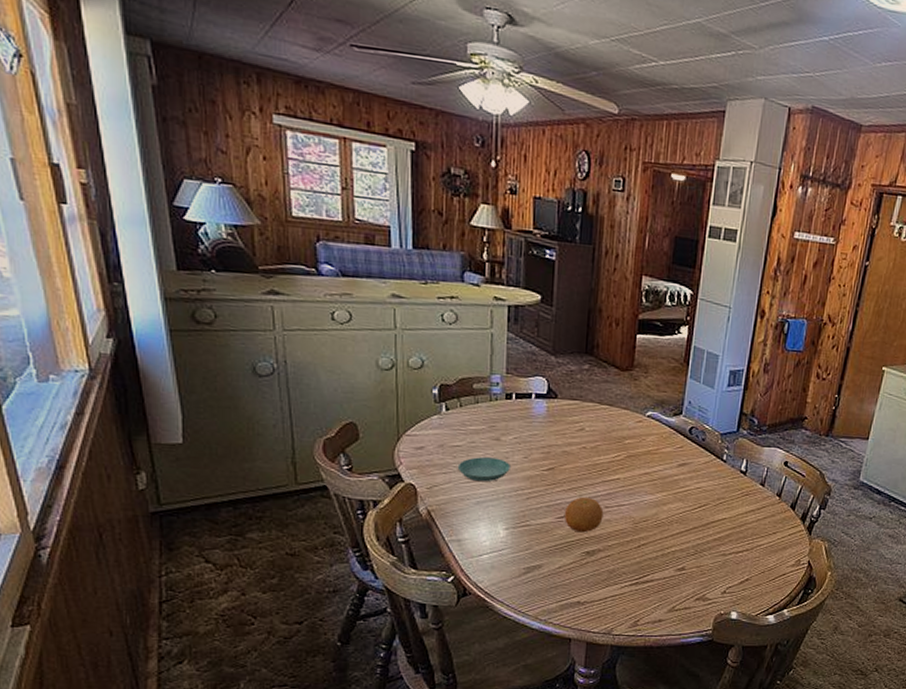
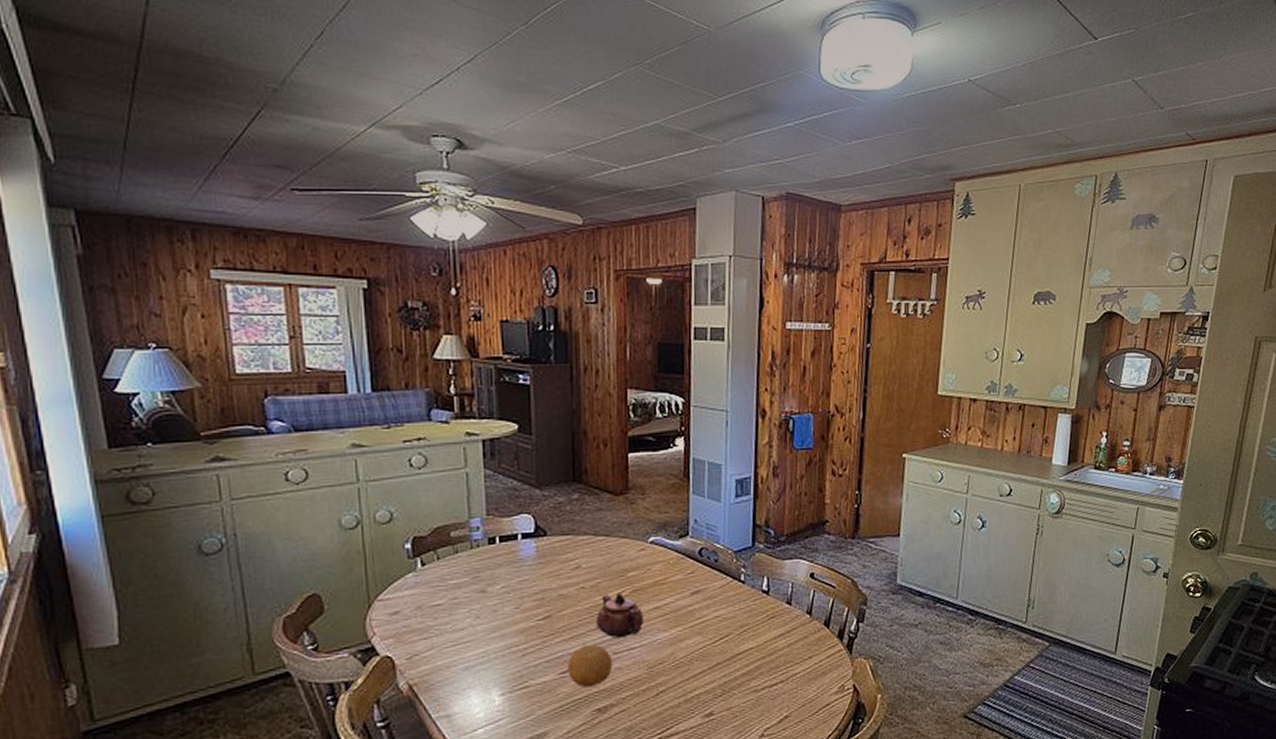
saucer: present [457,457,510,482] -> none [439,613,500,644]
teapot: none [592,455,635,495] -> present [596,592,645,638]

